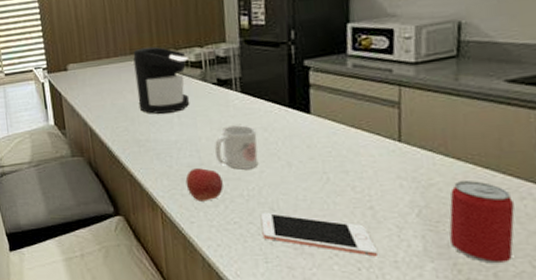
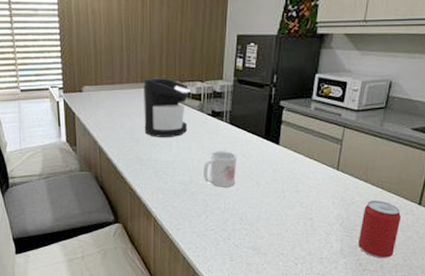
apple: present [185,168,223,202] -> none [177,185,206,212]
cell phone: present [260,212,379,257] -> none [231,221,311,255]

